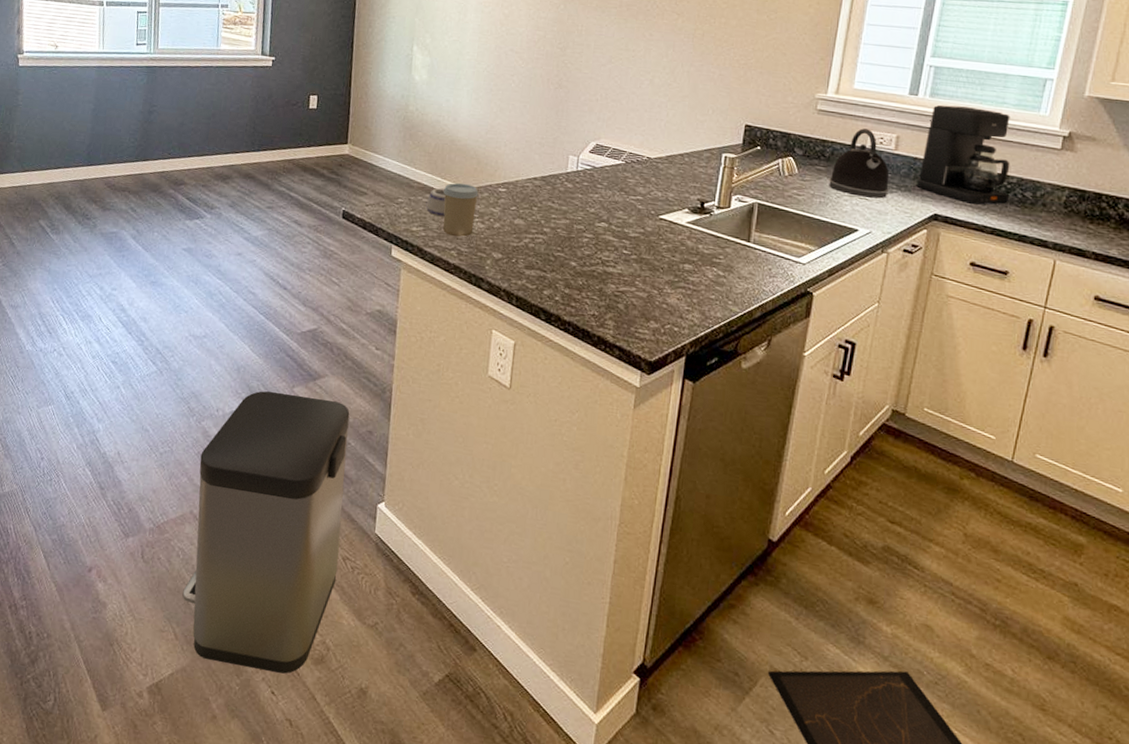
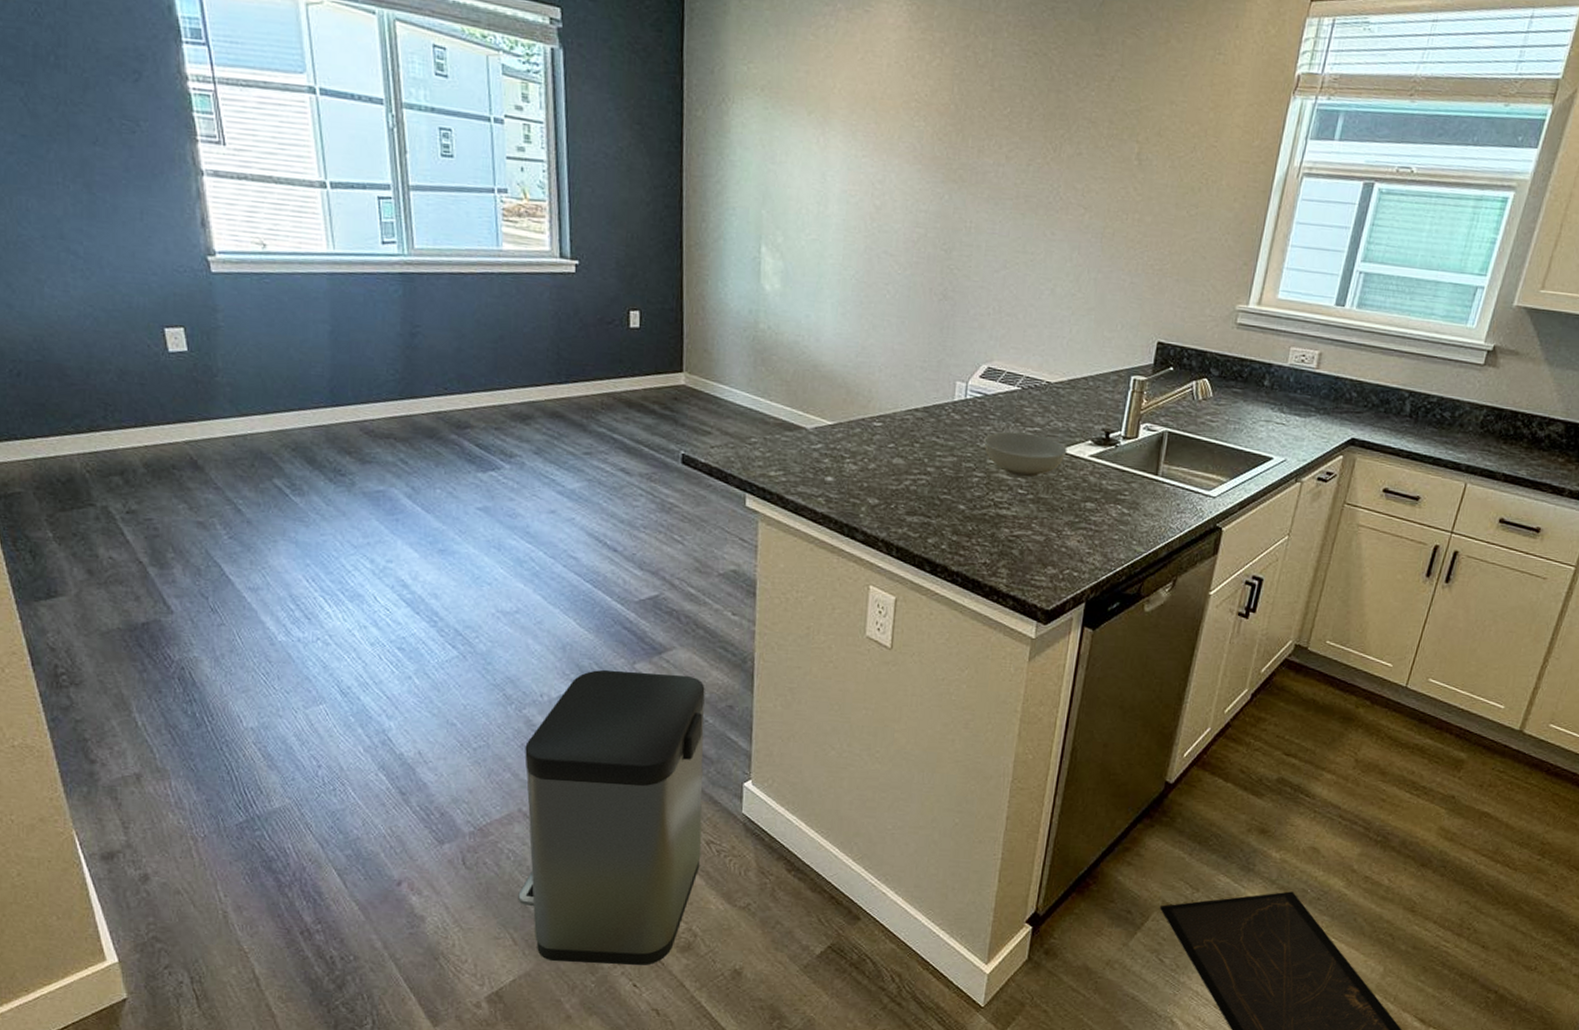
mug: present [426,188,446,217] -> none [786,423,810,459]
cup: present [443,183,479,237] -> none [807,417,849,482]
bowl: none [593,199,667,240] -> present [984,431,1067,478]
kettle: present [829,128,889,199] -> none [1245,344,1309,423]
coffee maker: present [916,105,1010,205] -> none [1335,316,1437,427]

